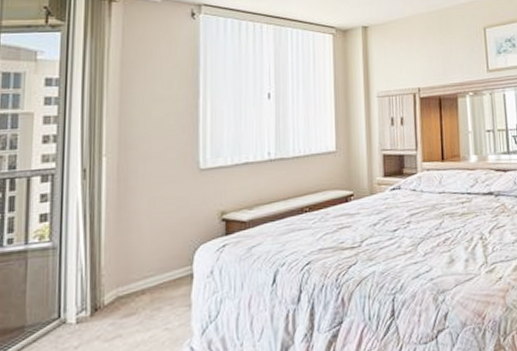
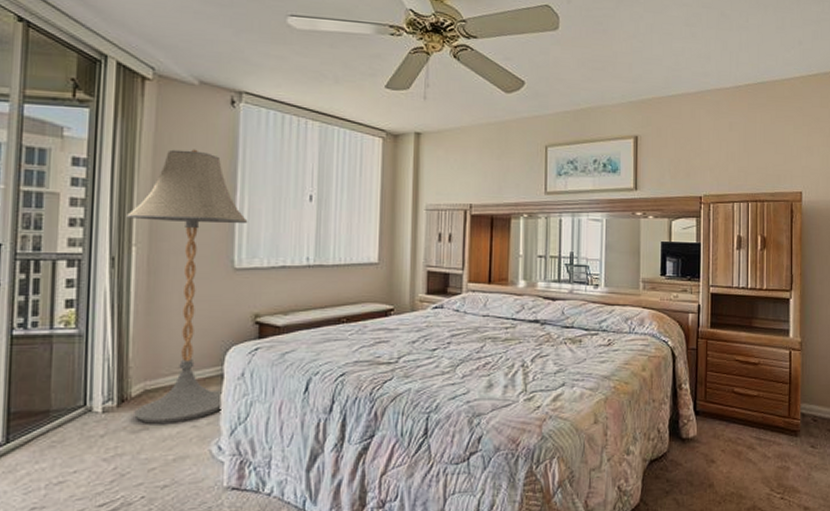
floor lamp: none [97,60,211,331] -> present [127,149,248,424]

